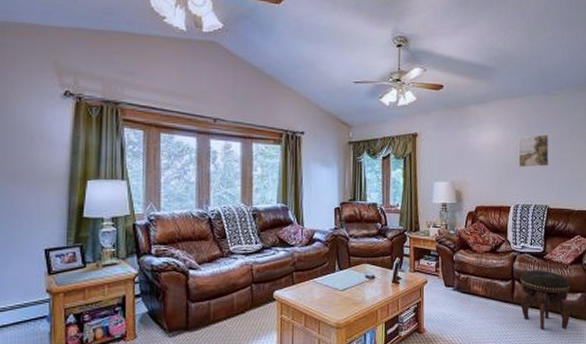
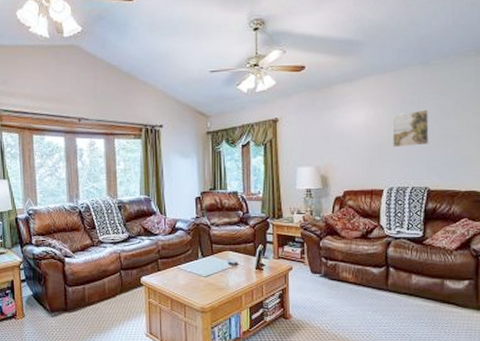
footstool: present [520,270,570,330] -> none [396,256,456,318]

